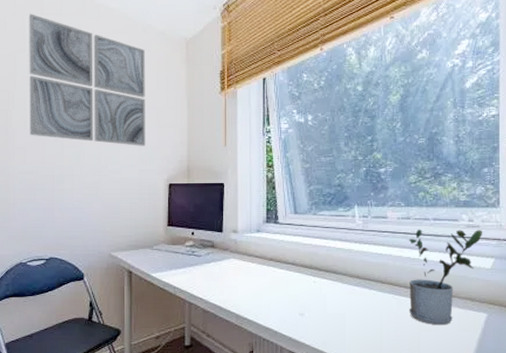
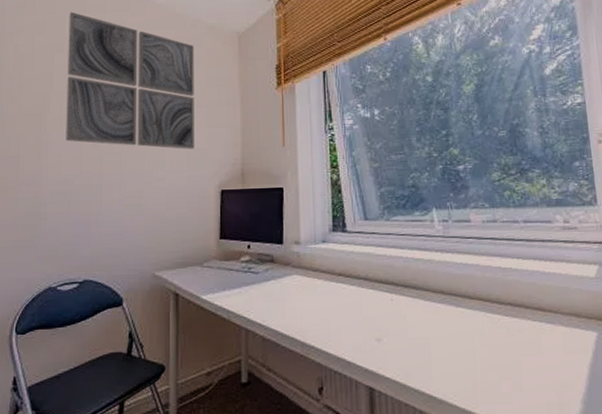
potted plant: present [408,229,483,326] -> none [497,232,582,349]

